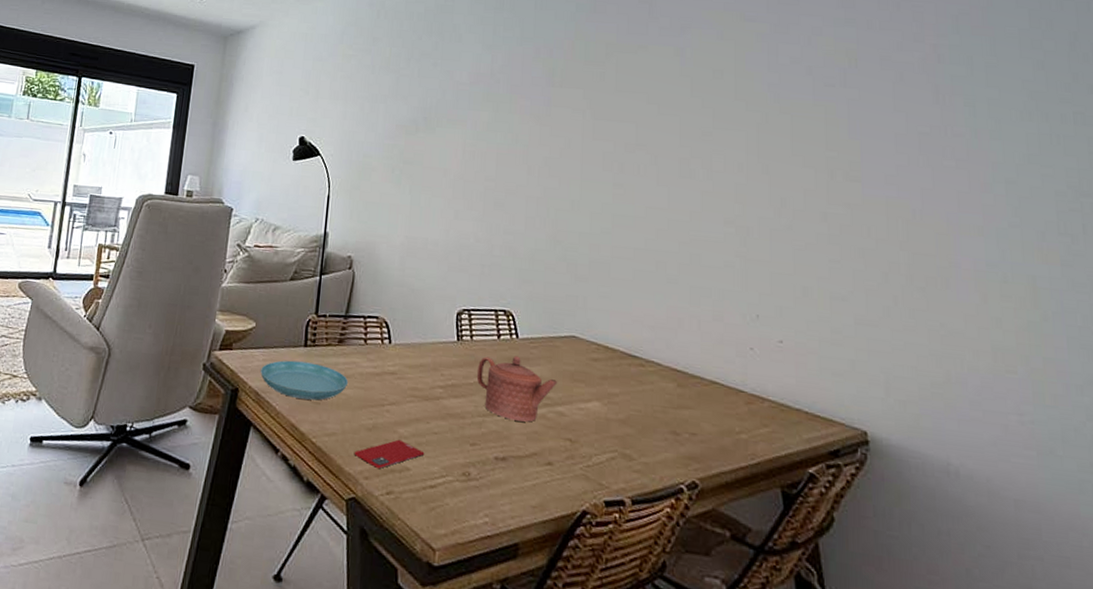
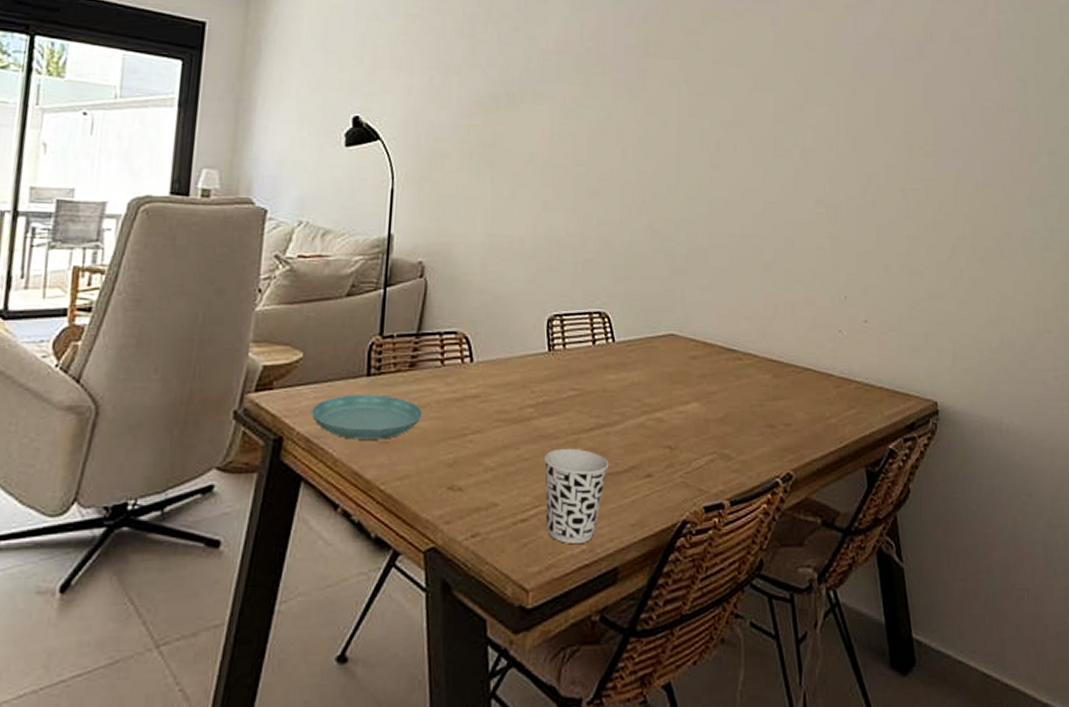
smartphone: present [354,439,425,469] -> none [431,472,514,509]
cup: none [451,427,512,516] -> present [543,448,609,545]
teapot: present [476,356,558,422] -> none [570,362,657,434]

